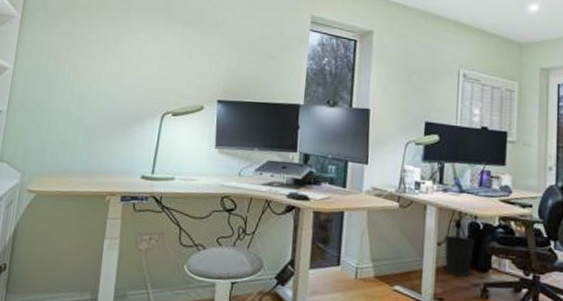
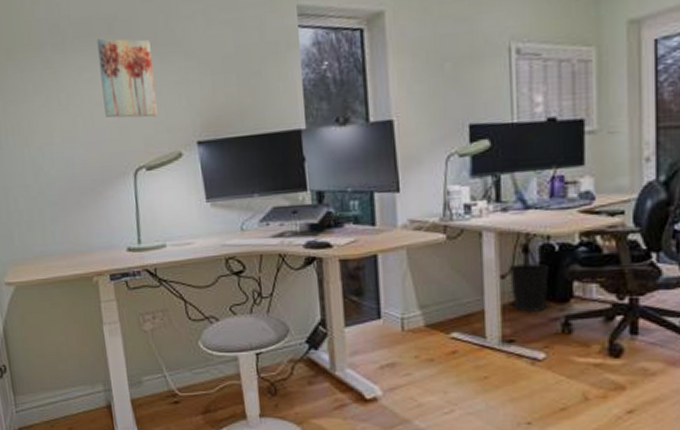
wall art: none [149,11,197,76] -> present [97,38,157,118]

